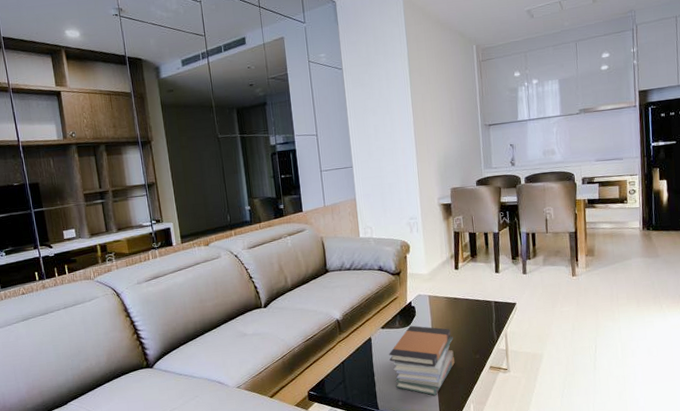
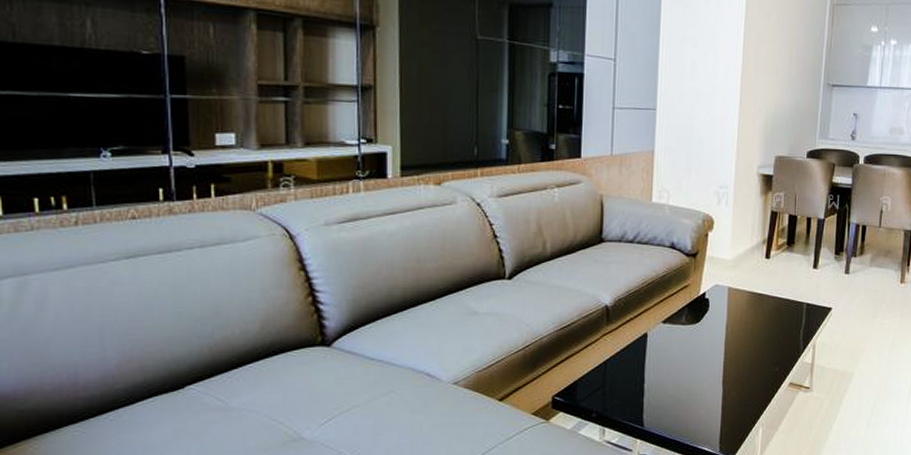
book stack: present [389,325,455,395] -> none [667,323,751,413]

